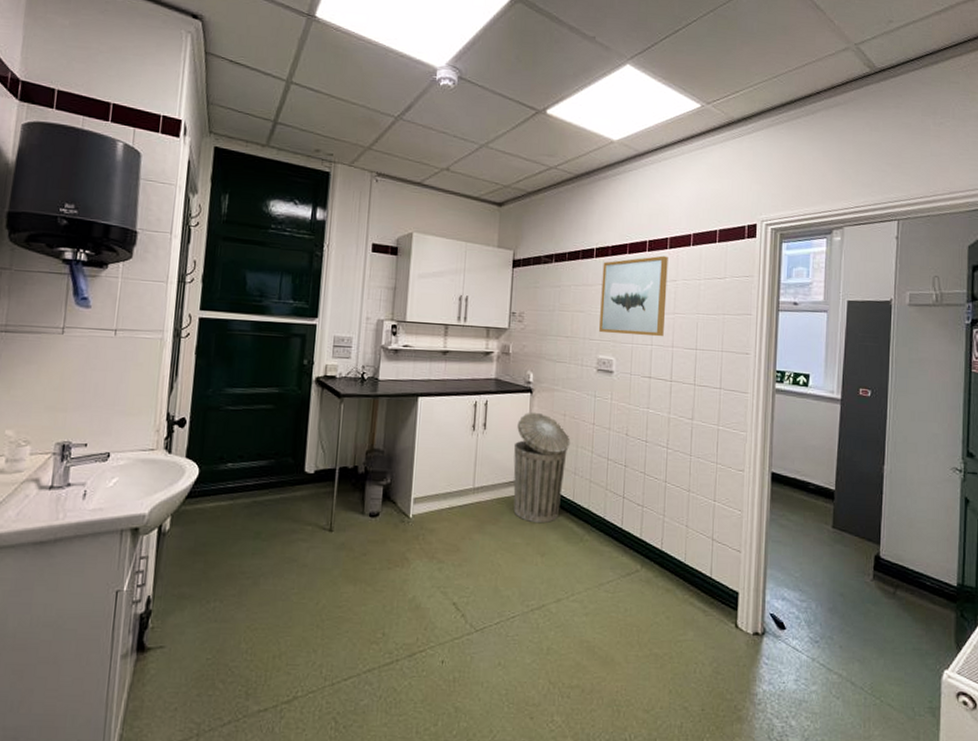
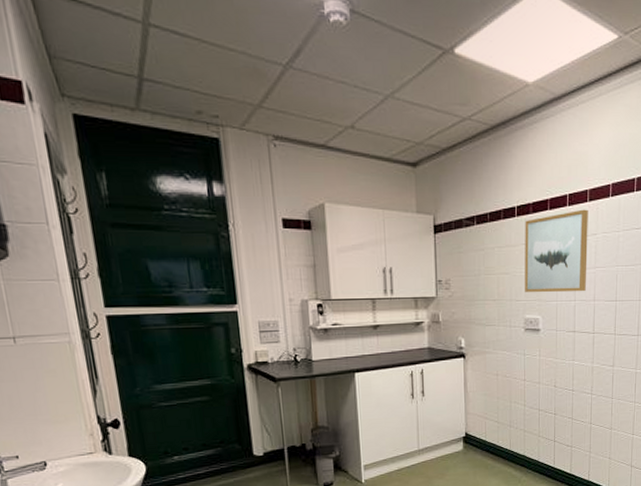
trash can: present [513,412,571,524] -> none [452,375,504,473]

